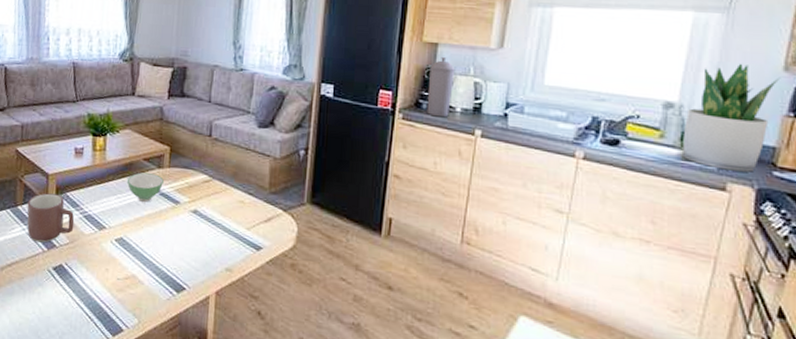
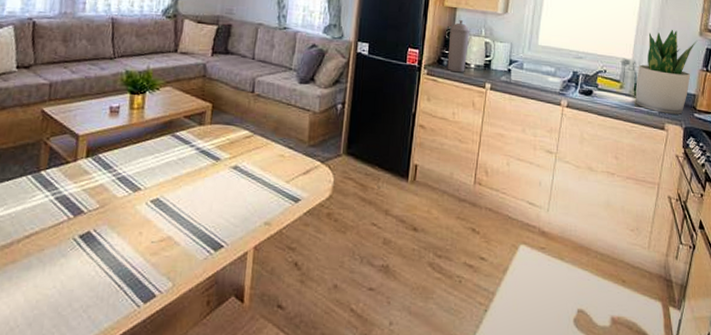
mug: present [27,193,75,243] -> none [50,155,106,210]
bowl: present [126,172,164,202] -> none [165,130,205,160]

